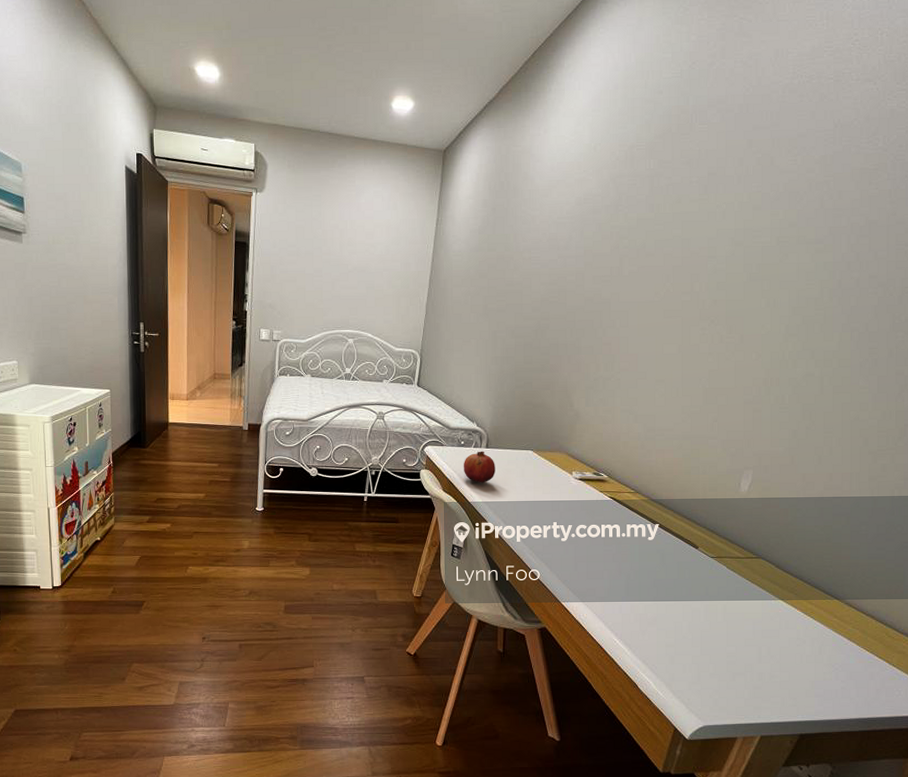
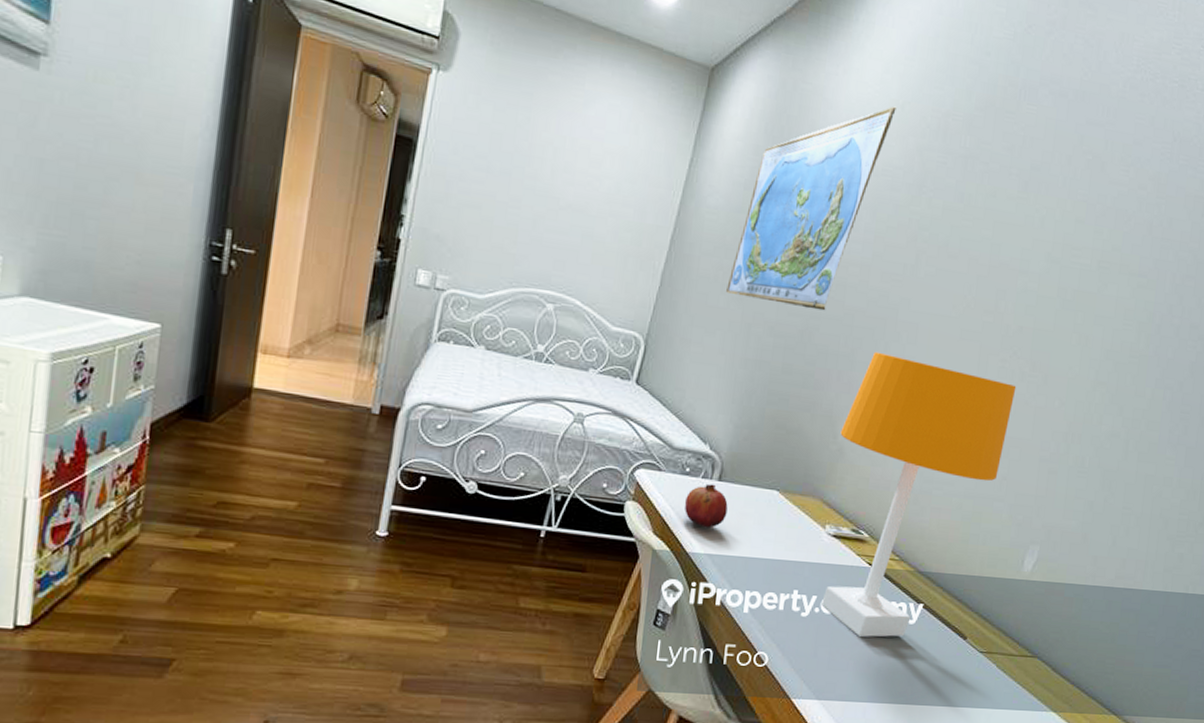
world map: none [475,149,590,313] -> present [726,106,897,311]
desk lamp: none [575,337,717,553] -> present [821,351,1016,638]

